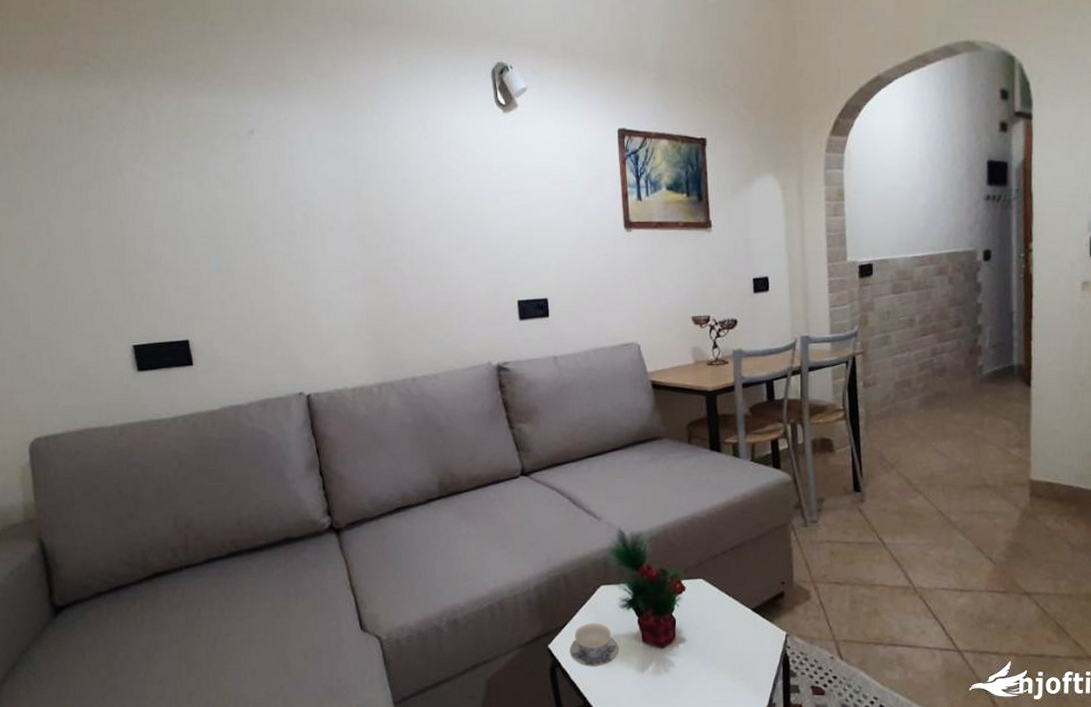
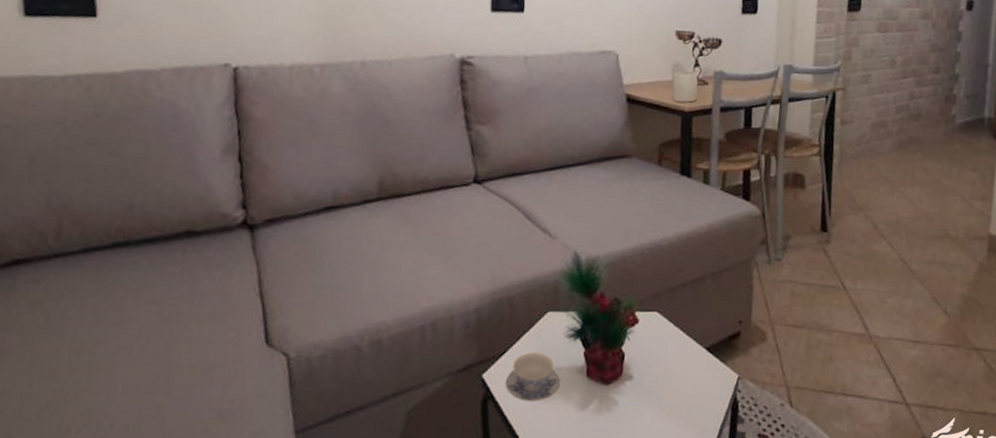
mug: none [694,353,719,383] -> present [672,70,699,103]

